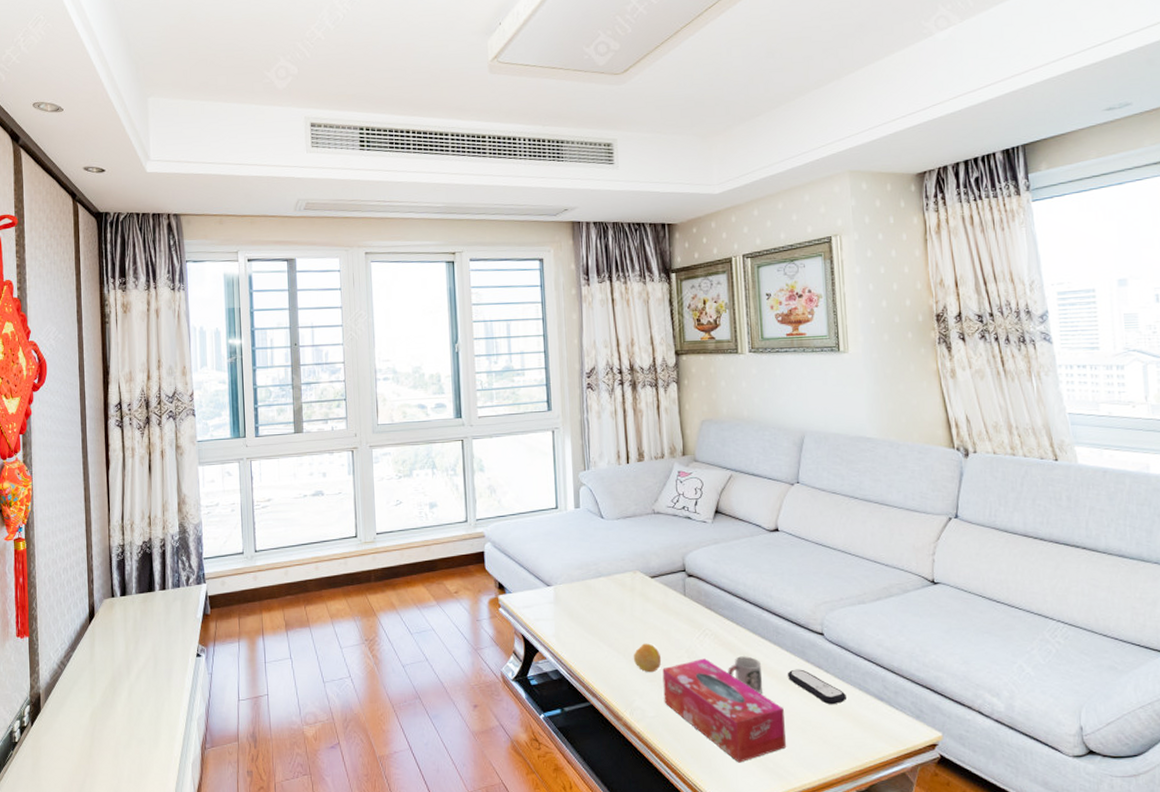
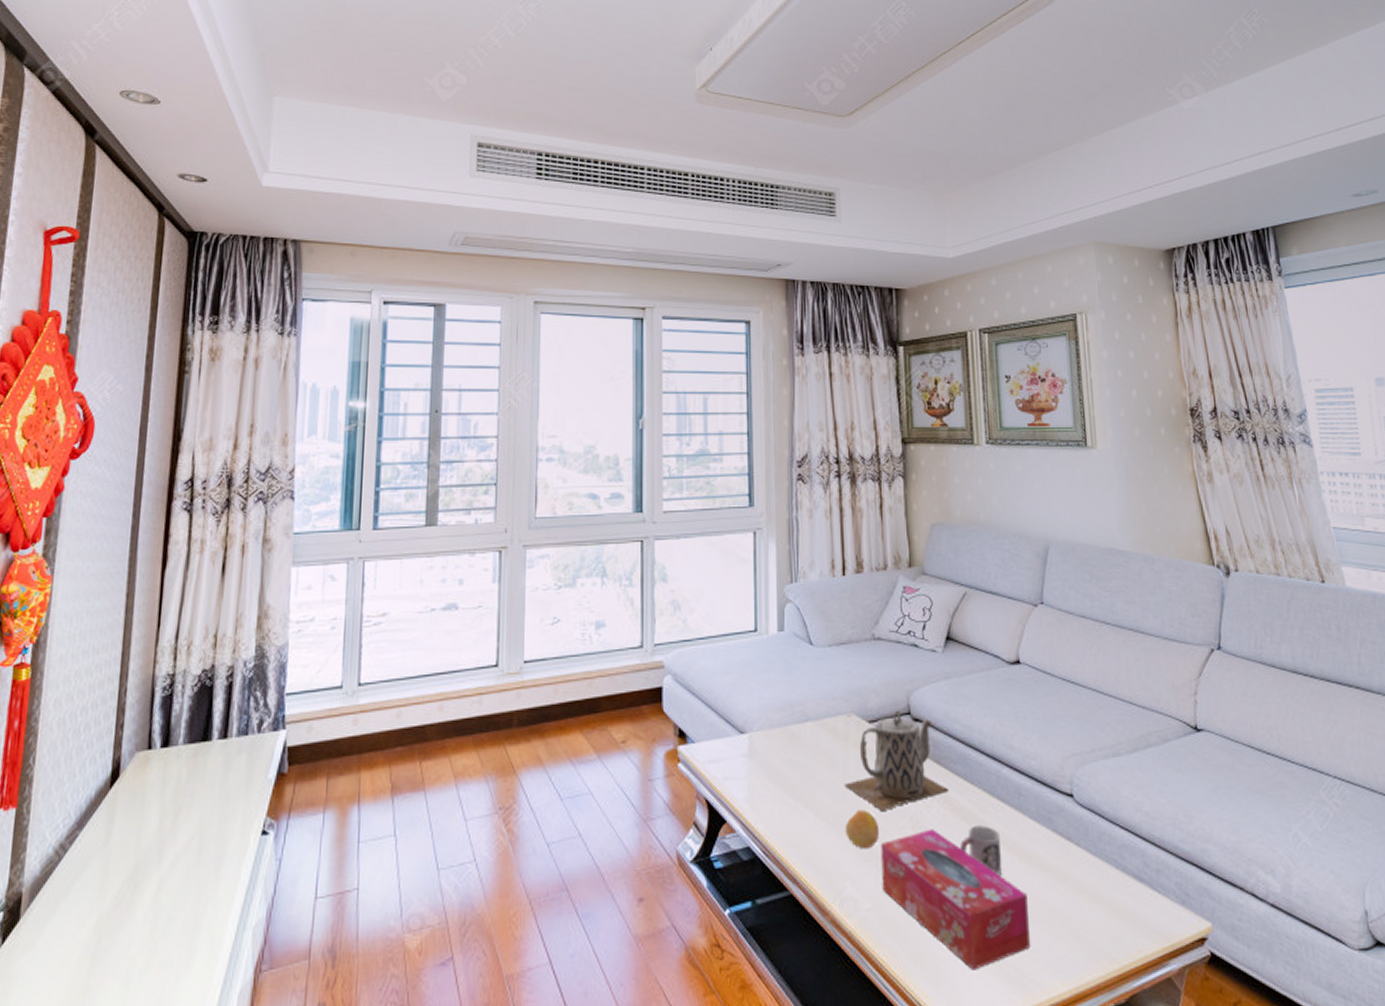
teapot: none [632,568,718,644] -> present [845,710,949,810]
remote control: present [787,669,846,705] -> none [1030,841,1101,889]

